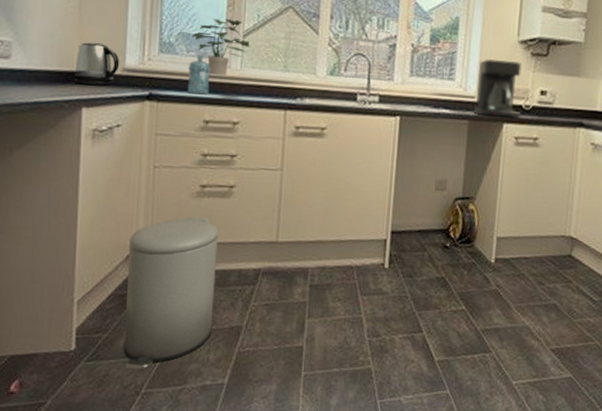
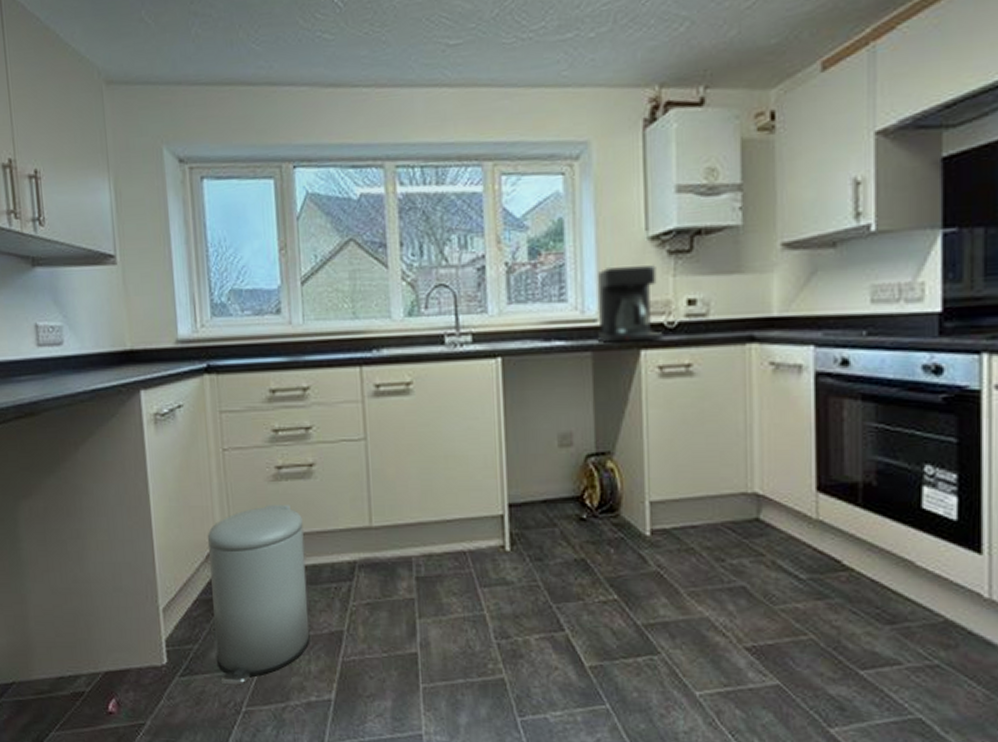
kettle: present [73,42,120,86] -> none [127,314,173,365]
canister: present [187,55,211,95] -> none [245,312,272,360]
potted plant: present [192,17,250,76] -> none [244,263,310,335]

